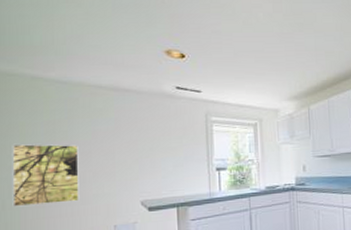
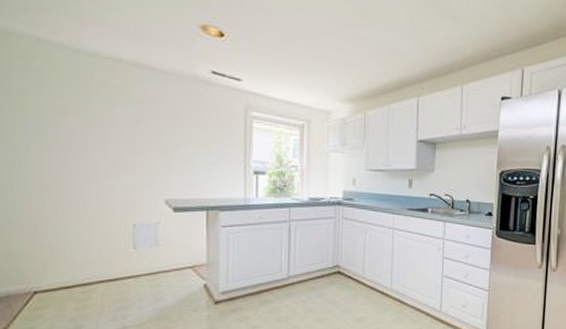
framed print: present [12,144,79,207] -> none [12,119,93,193]

